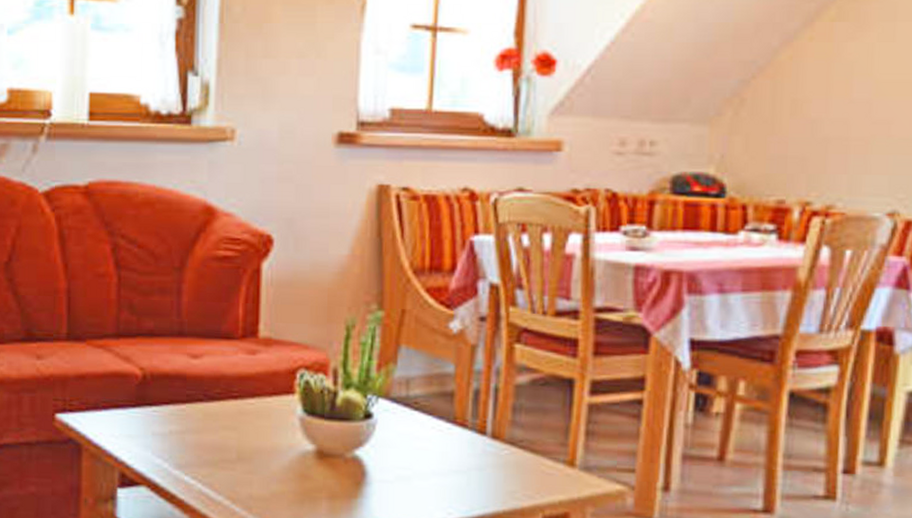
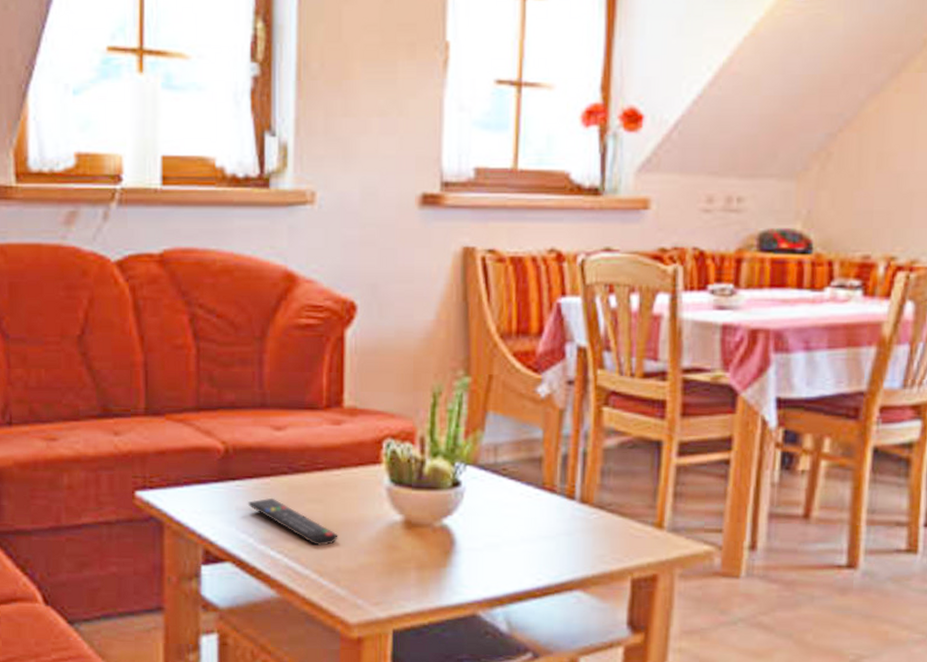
remote control: none [163,424,251,474] -> present [247,497,338,547]

